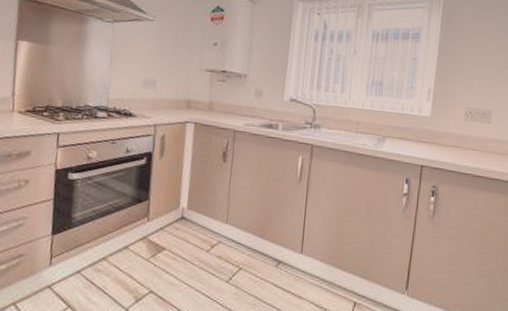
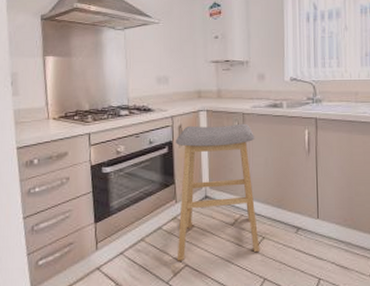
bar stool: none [141,137,245,287] -> present [175,123,259,261]

